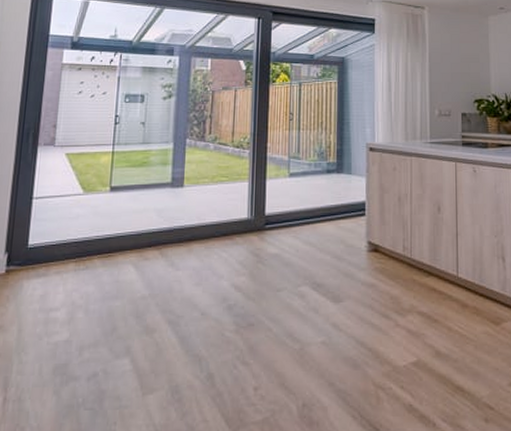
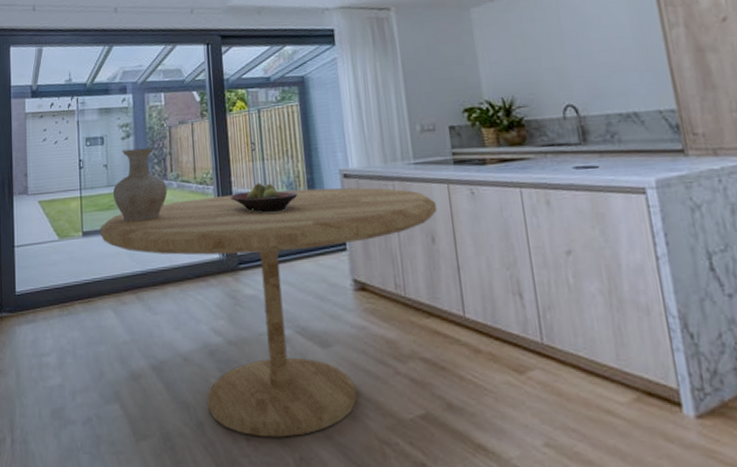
dining table: none [129,159,445,387] -> present [99,187,438,438]
vase: none [147,109,204,179] -> present [112,147,168,222]
fruit bowl: none [265,150,327,177] -> present [231,183,298,212]

